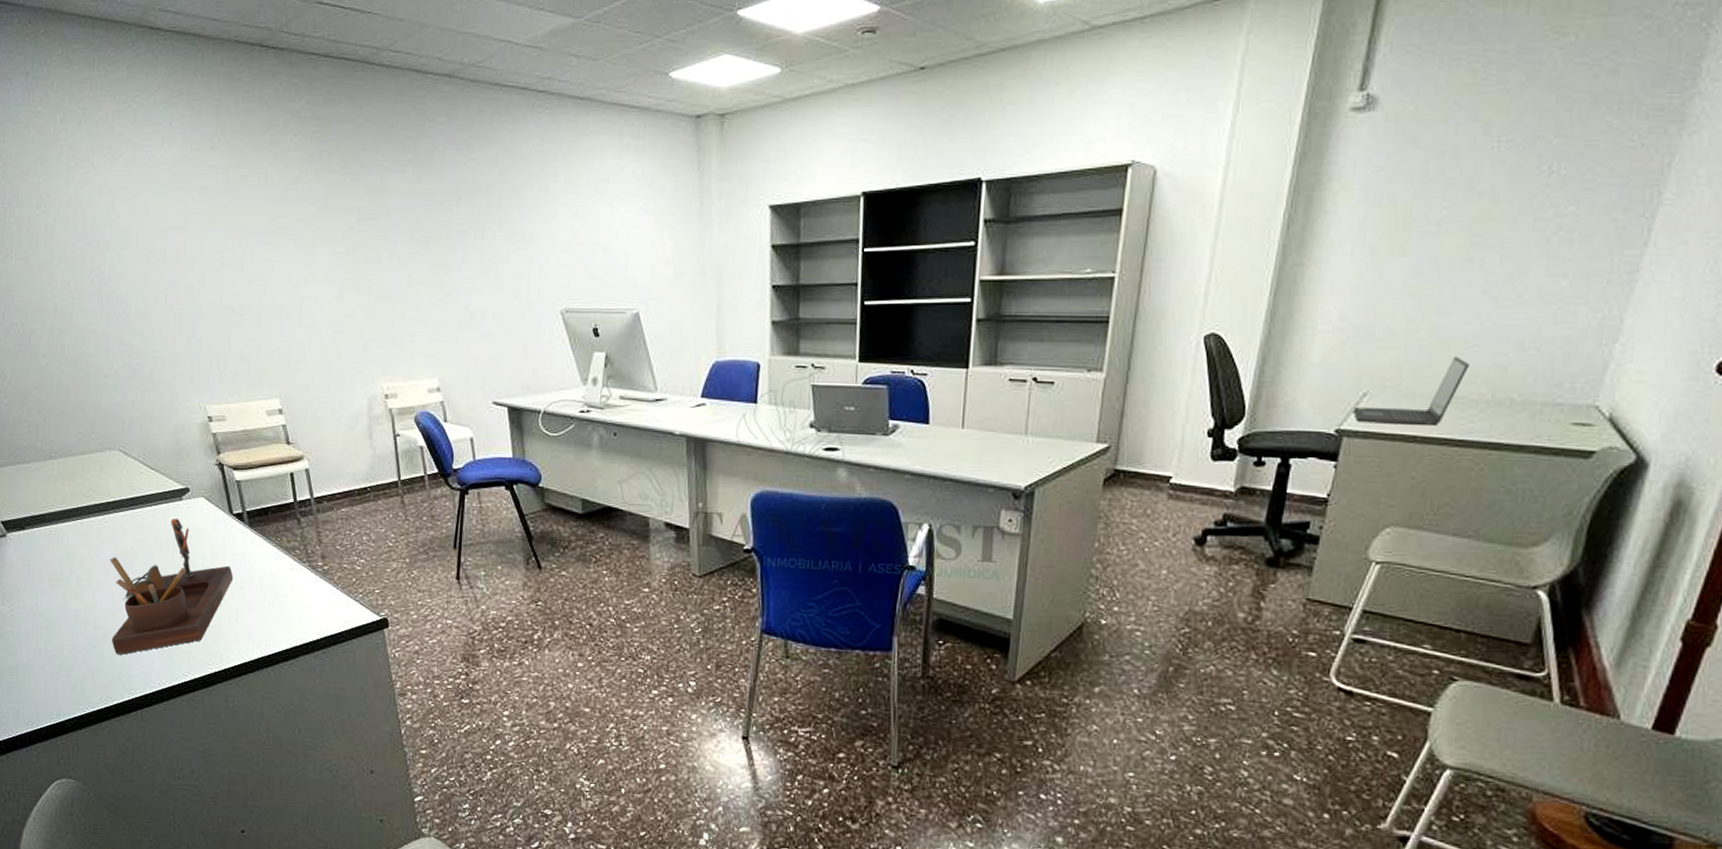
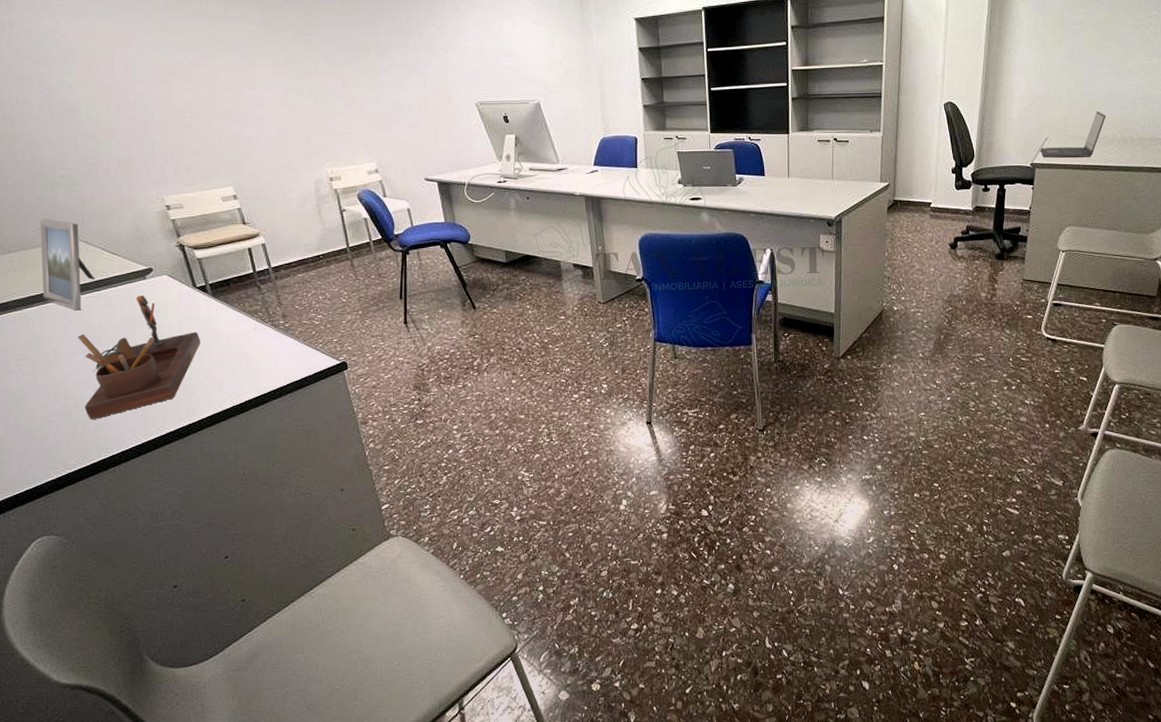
picture frame: none [79,422,132,529] -> present [40,218,95,310]

